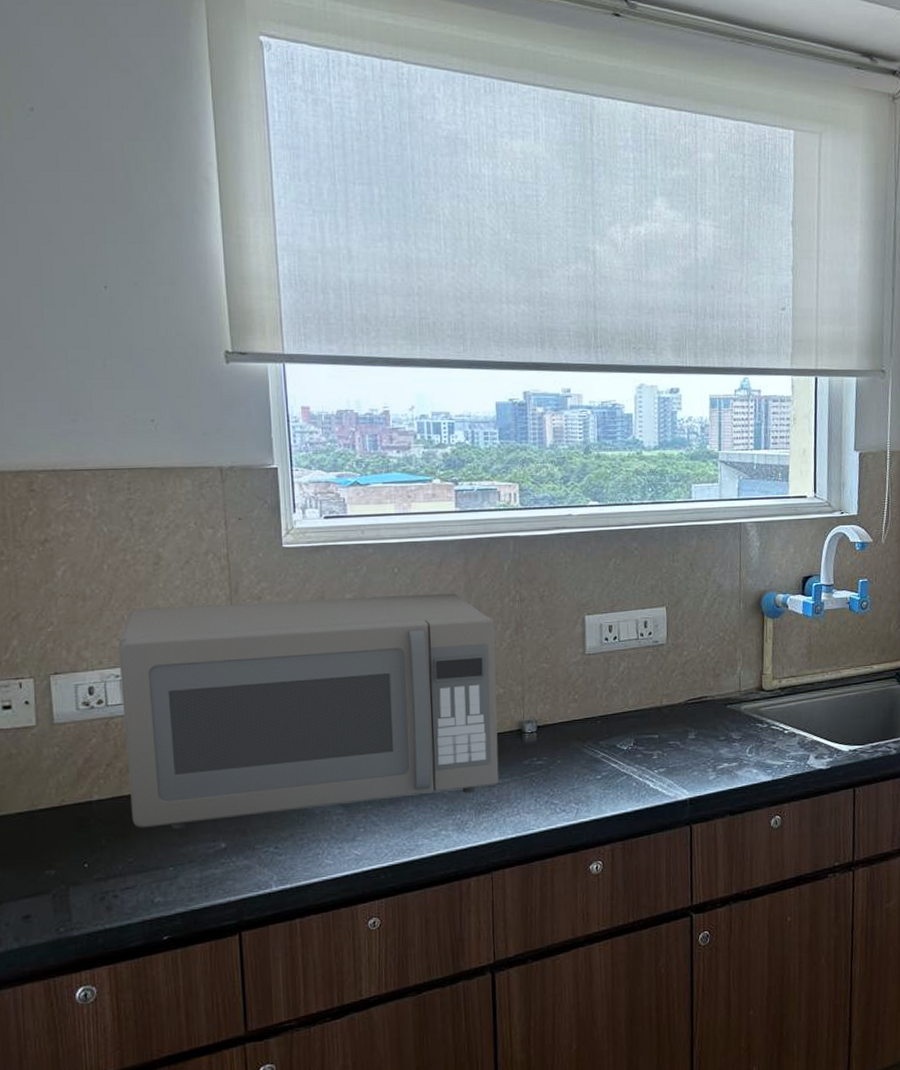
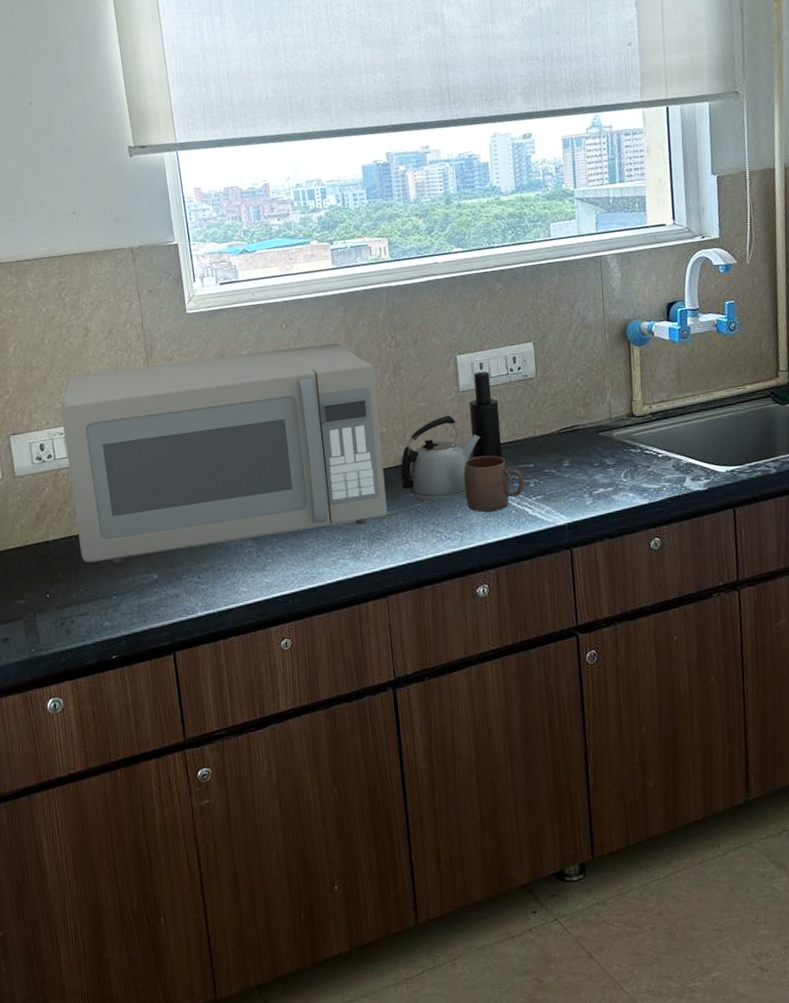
kettle: none [516,679,605,770] -> present [401,415,481,501]
mug: none [583,723,648,784] -> present [463,455,525,512]
soap dispenser: none [594,634,627,727] -> present [469,371,502,458]

